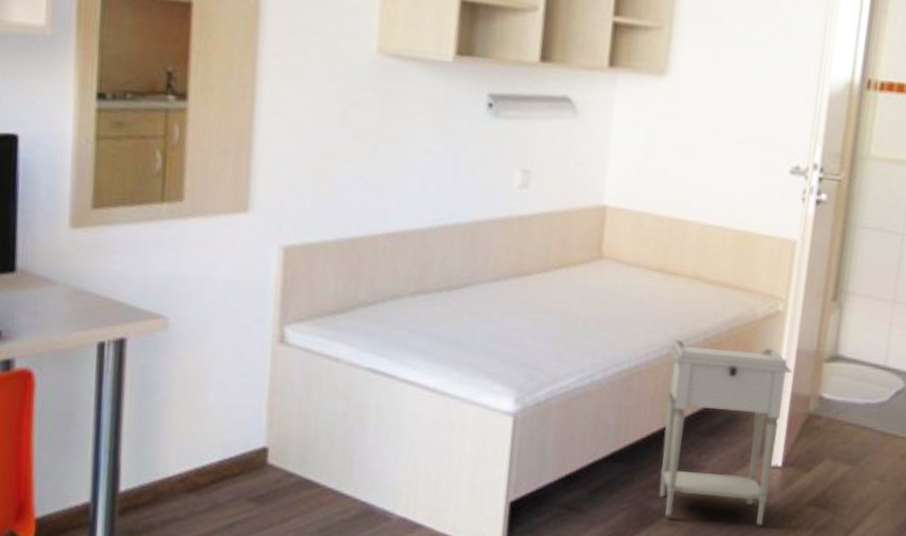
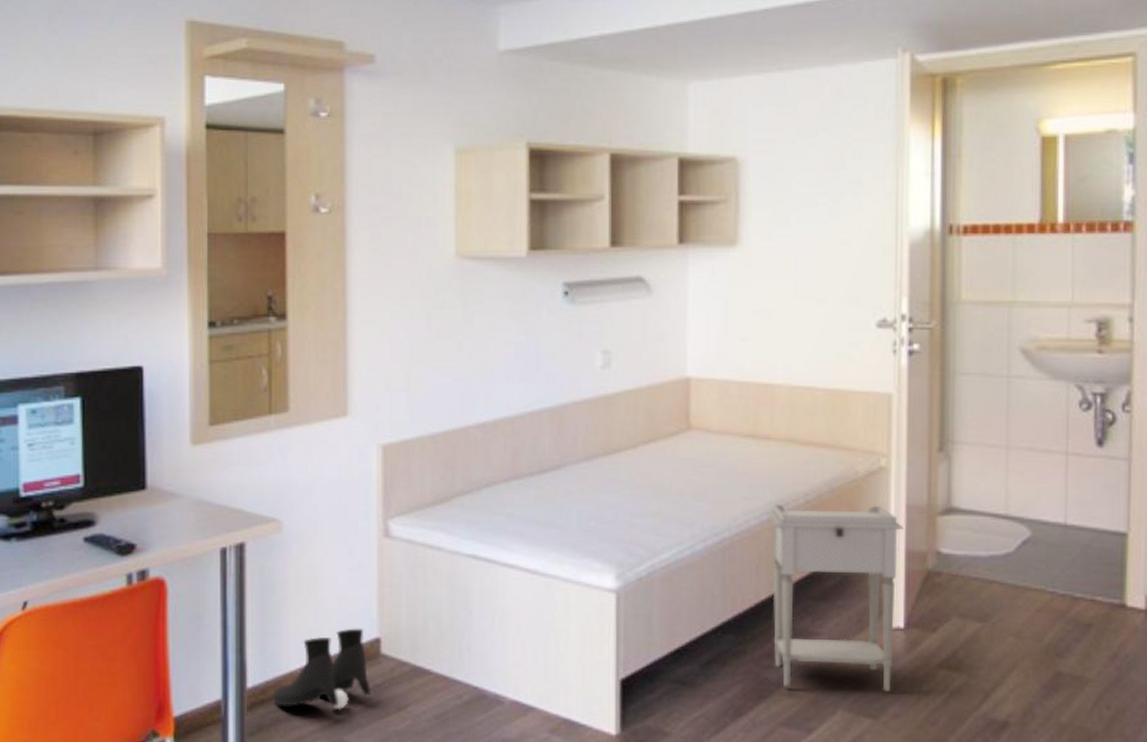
boots: none [147,435,255,518] -> present [273,628,372,709]

